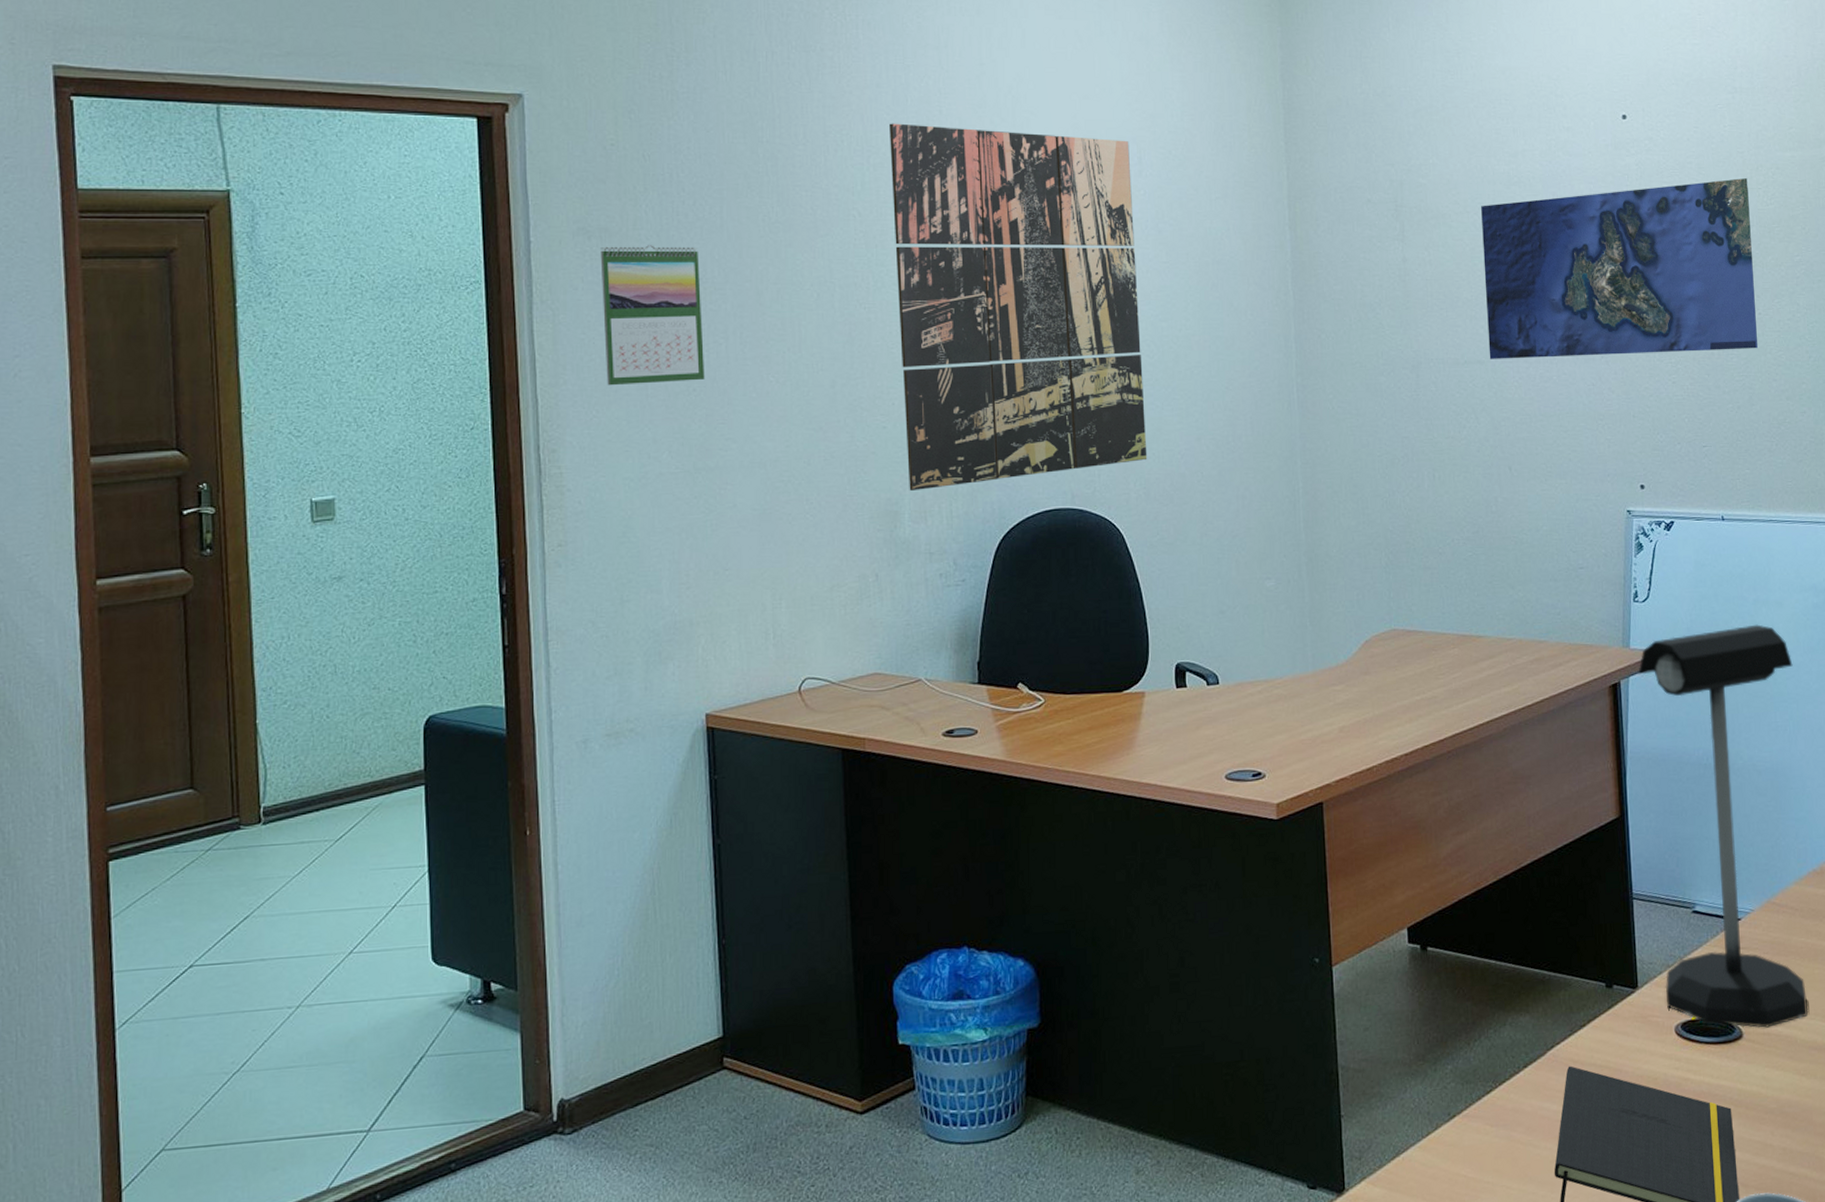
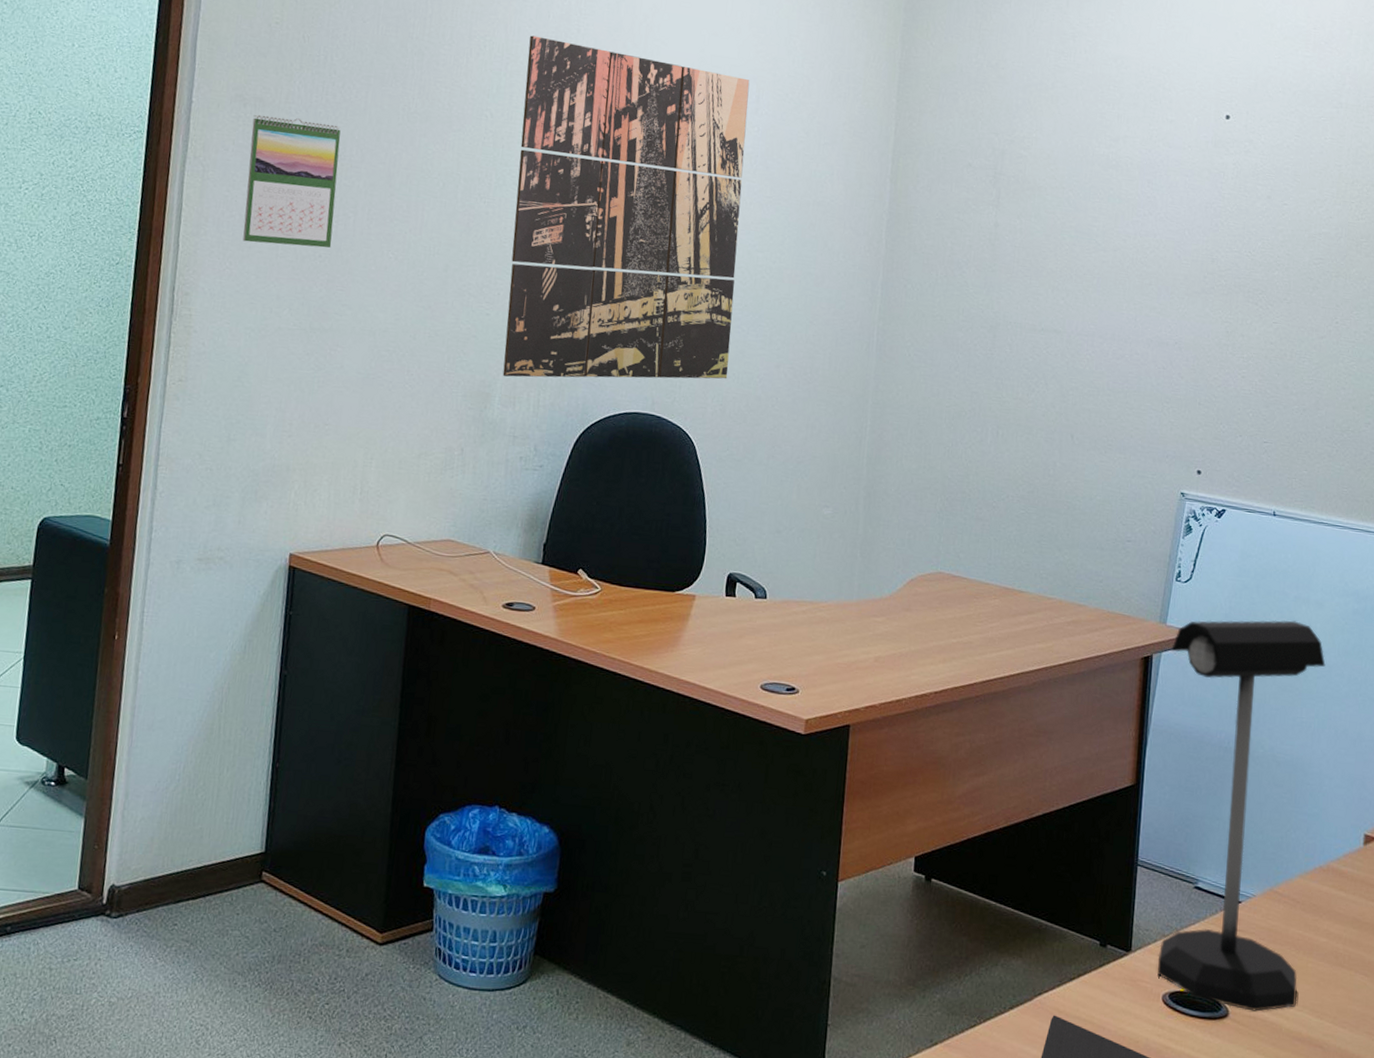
map: present [1481,178,1758,359] -> none [1066,183,1342,356]

